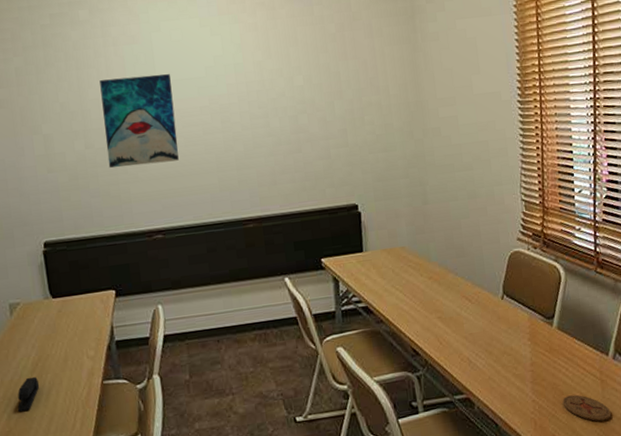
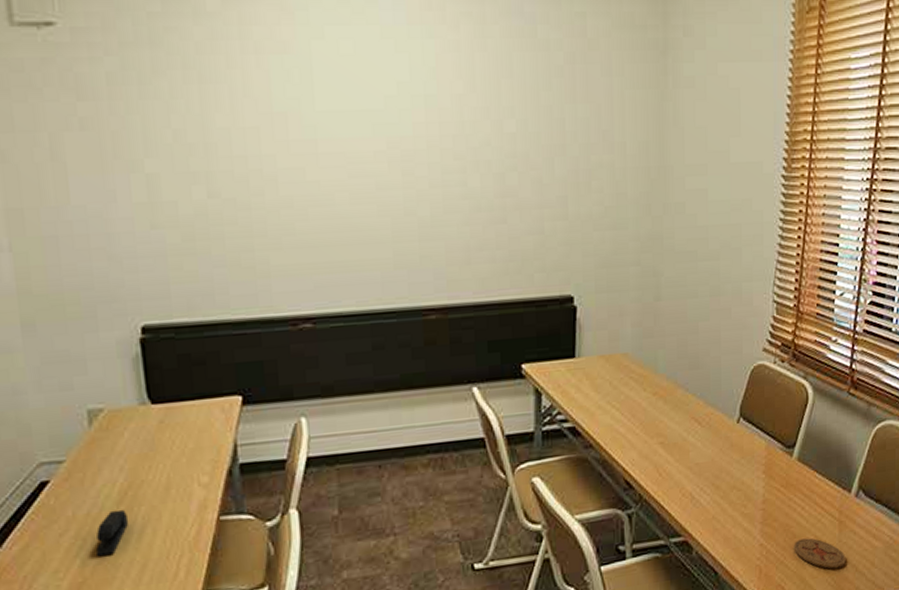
wall art: present [100,74,179,168] -> none [232,100,341,228]

